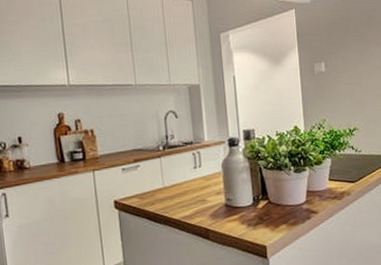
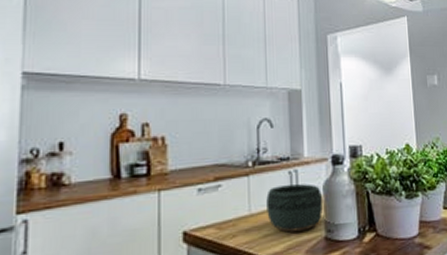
bowl: none [176,162,223,201] -> present [266,184,324,232]

